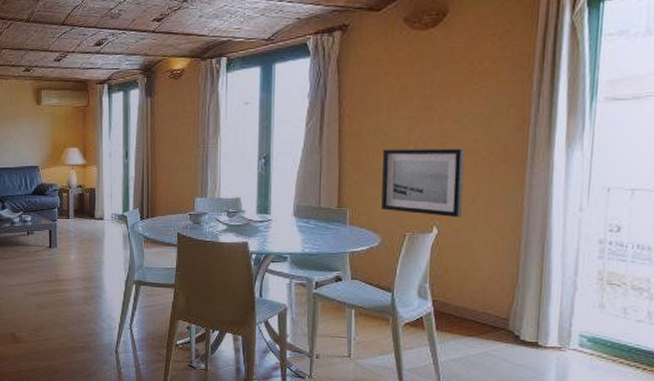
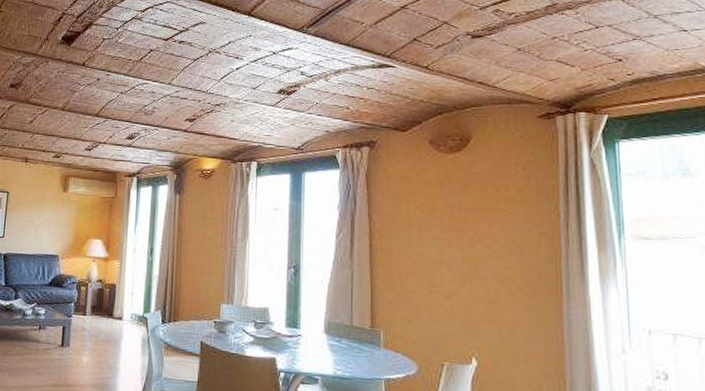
wall art: present [381,148,465,218] -> none [415,269,501,350]

